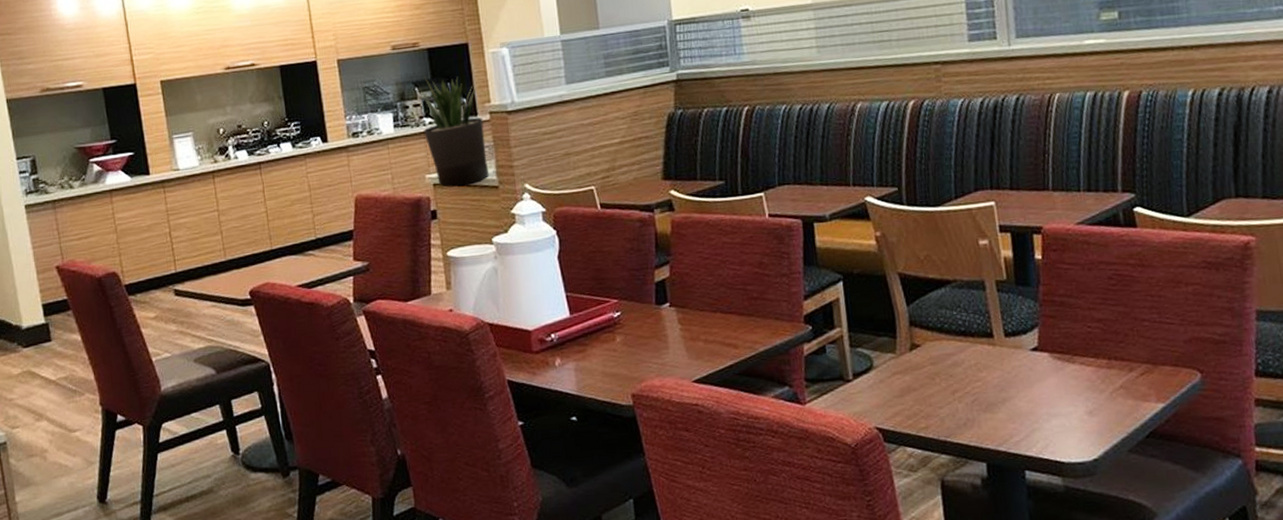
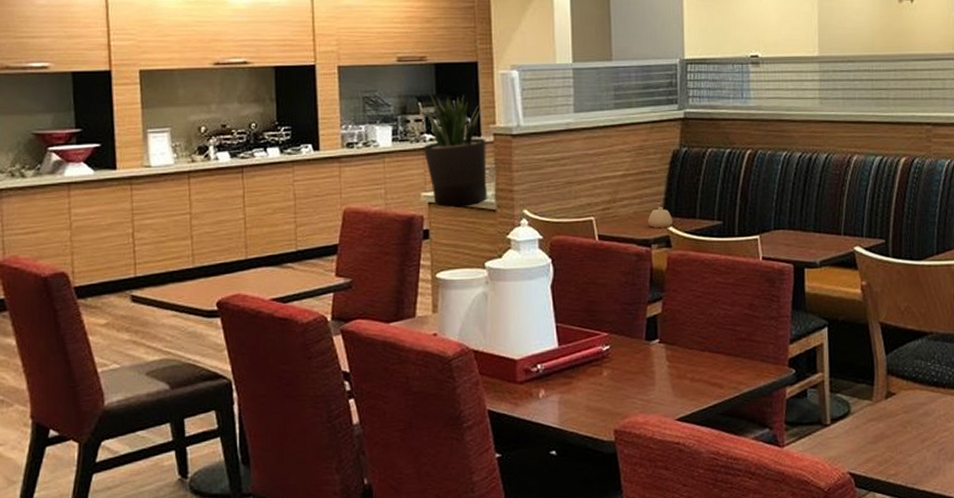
sugar bowl: none [648,171,674,194] -> present [647,207,673,229]

